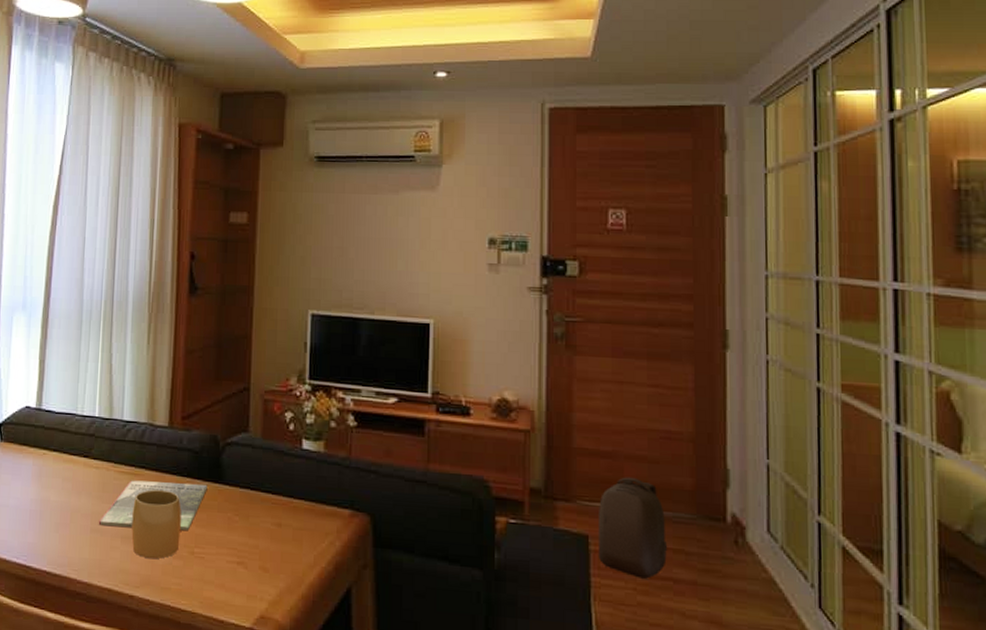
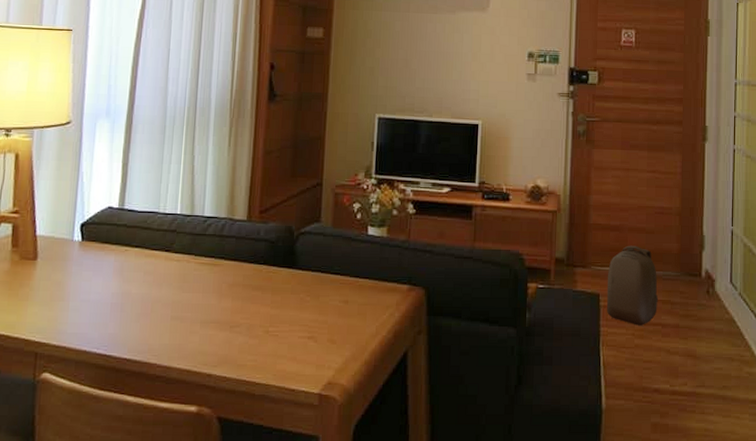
magazine: present [98,480,208,530] -> none [178,270,282,312]
mug: present [131,490,181,559] -> none [210,278,258,340]

